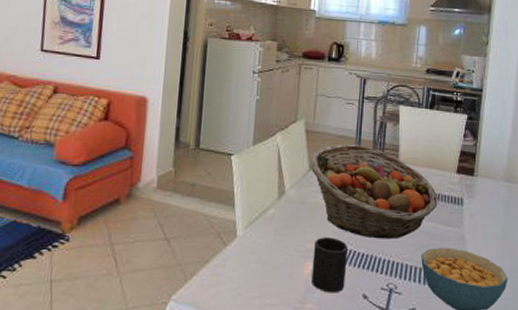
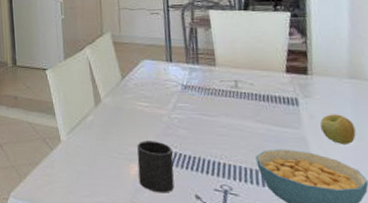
fruit basket: present [310,144,438,240] -> none [121,51,268,142]
apple: none [478,214,504,243] -> present [320,114,356,144]

